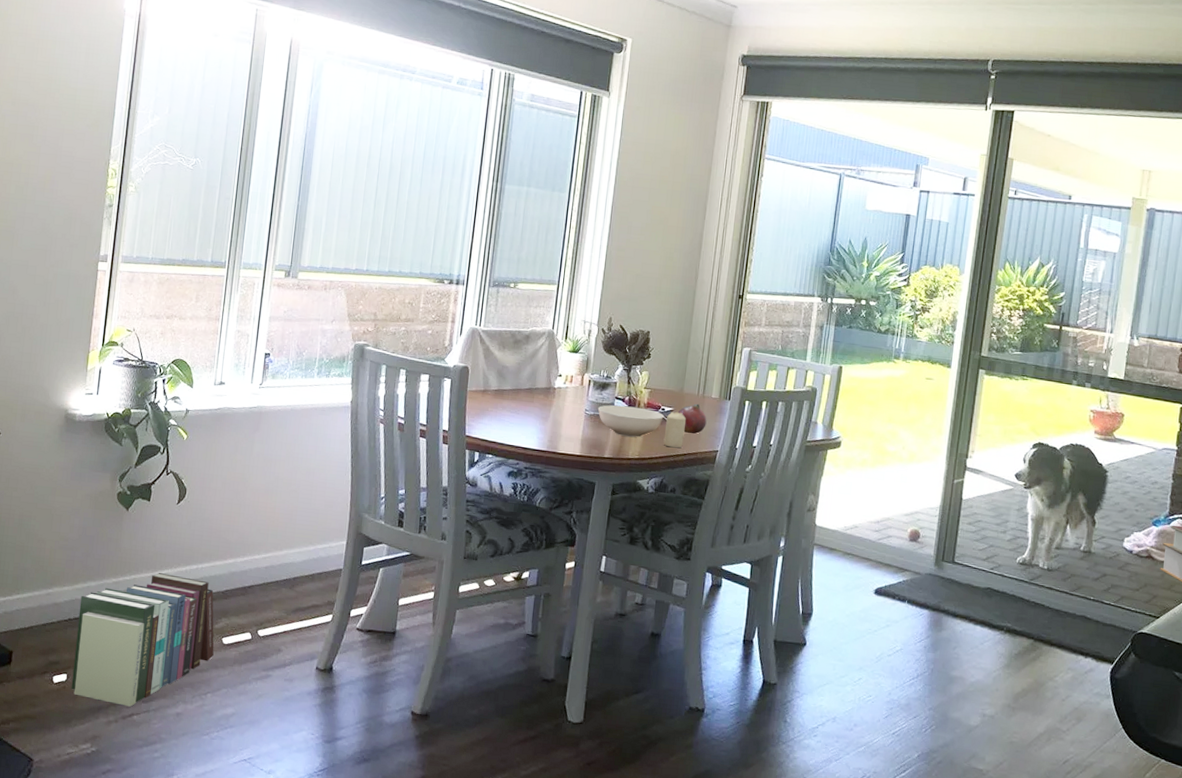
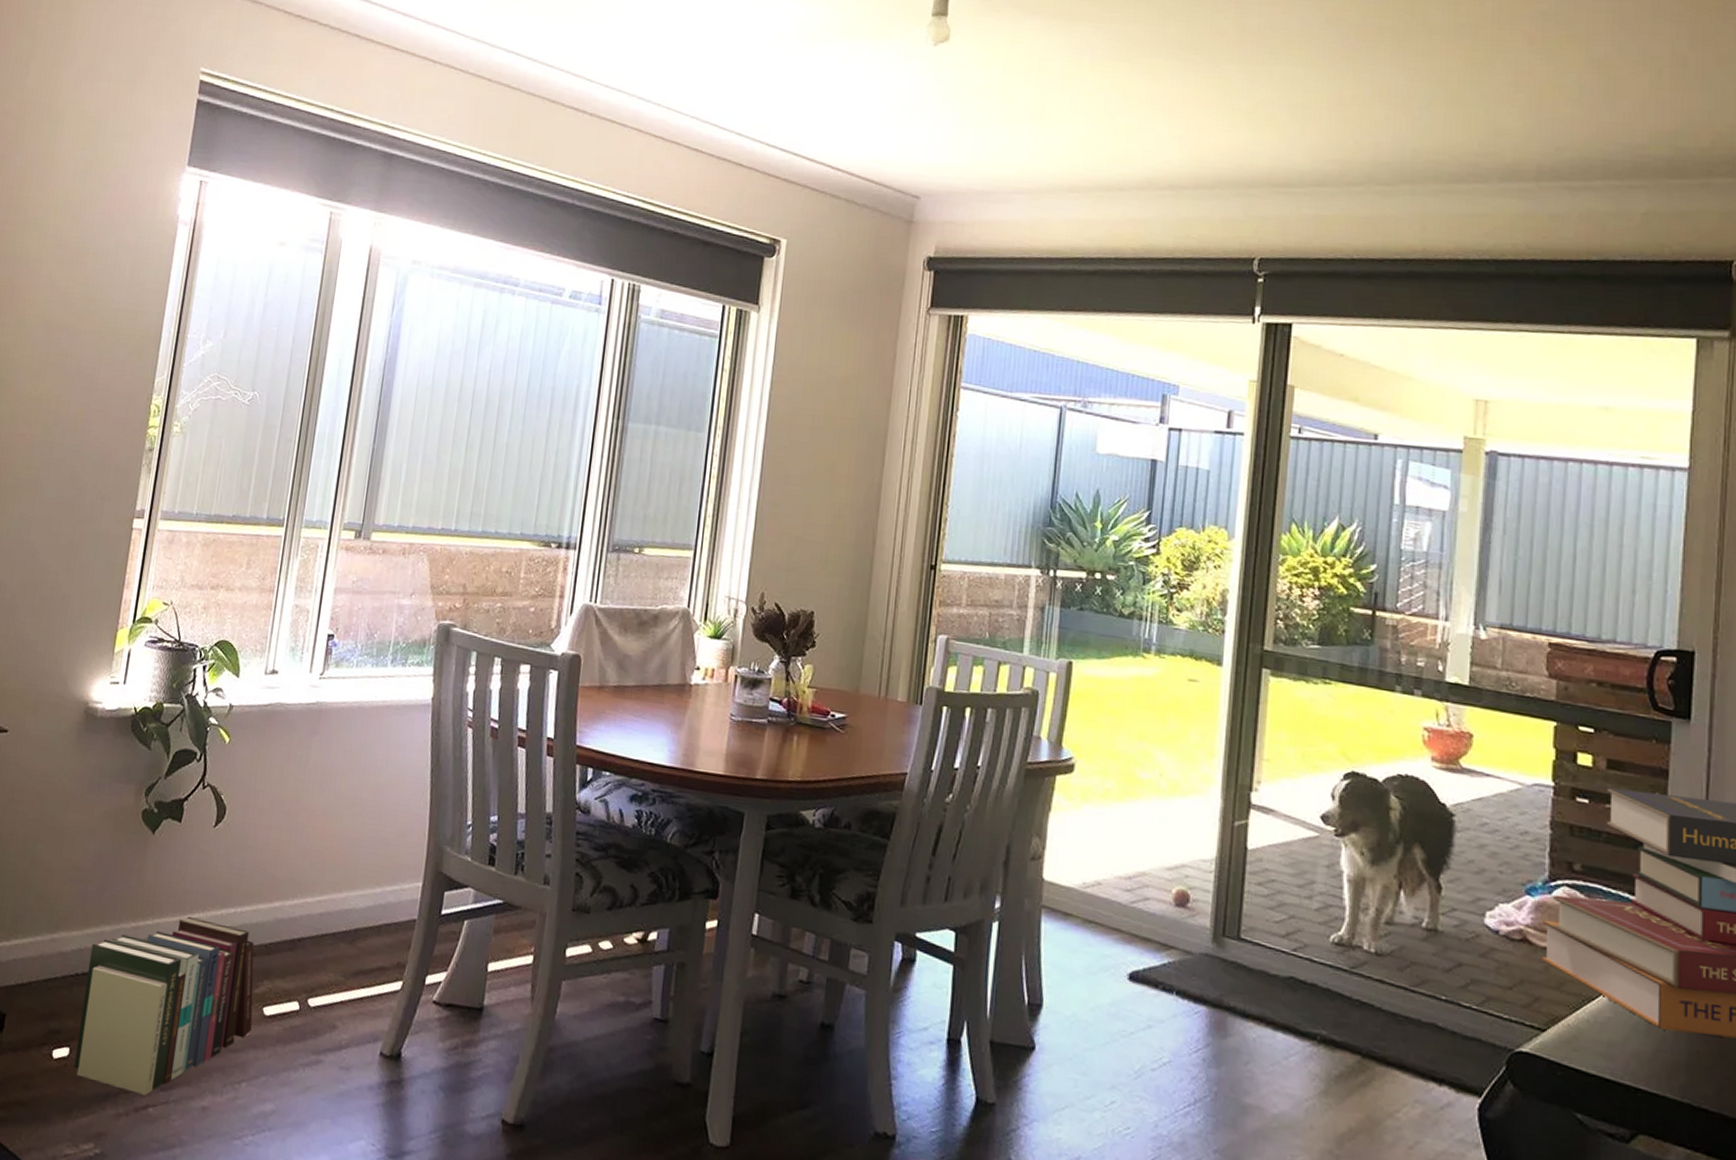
bowl: present [597,405,664,438] -> none [746,708,834,753]
candle: present [663,411,686,448] -> none [833,718,863,769]
fruit: present [677,403,707,434] -> none [852,708,892,750]

